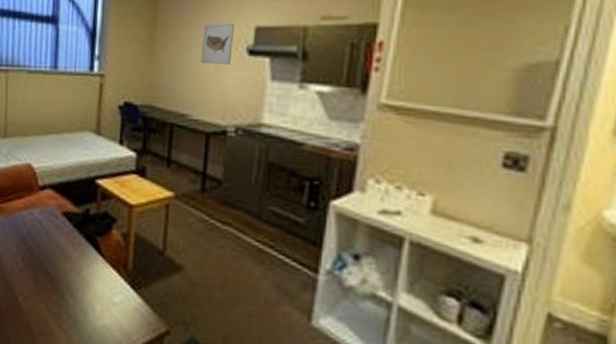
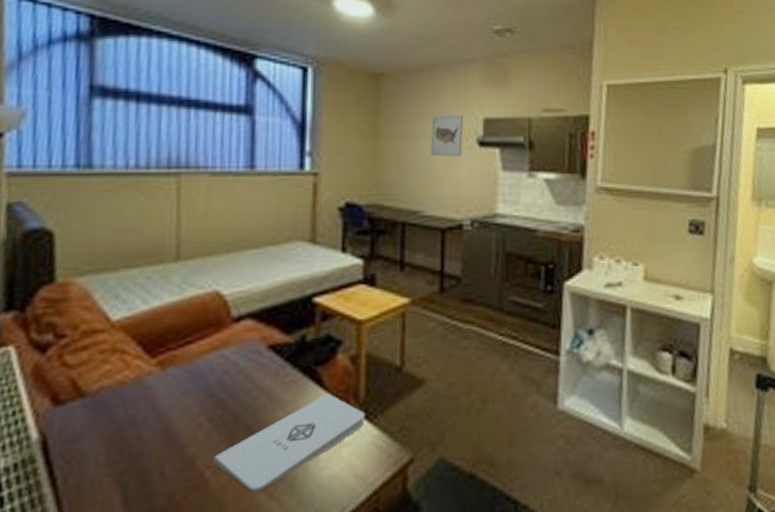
notepad: none [24,259,132,322] -> present [214,393,365,493]

